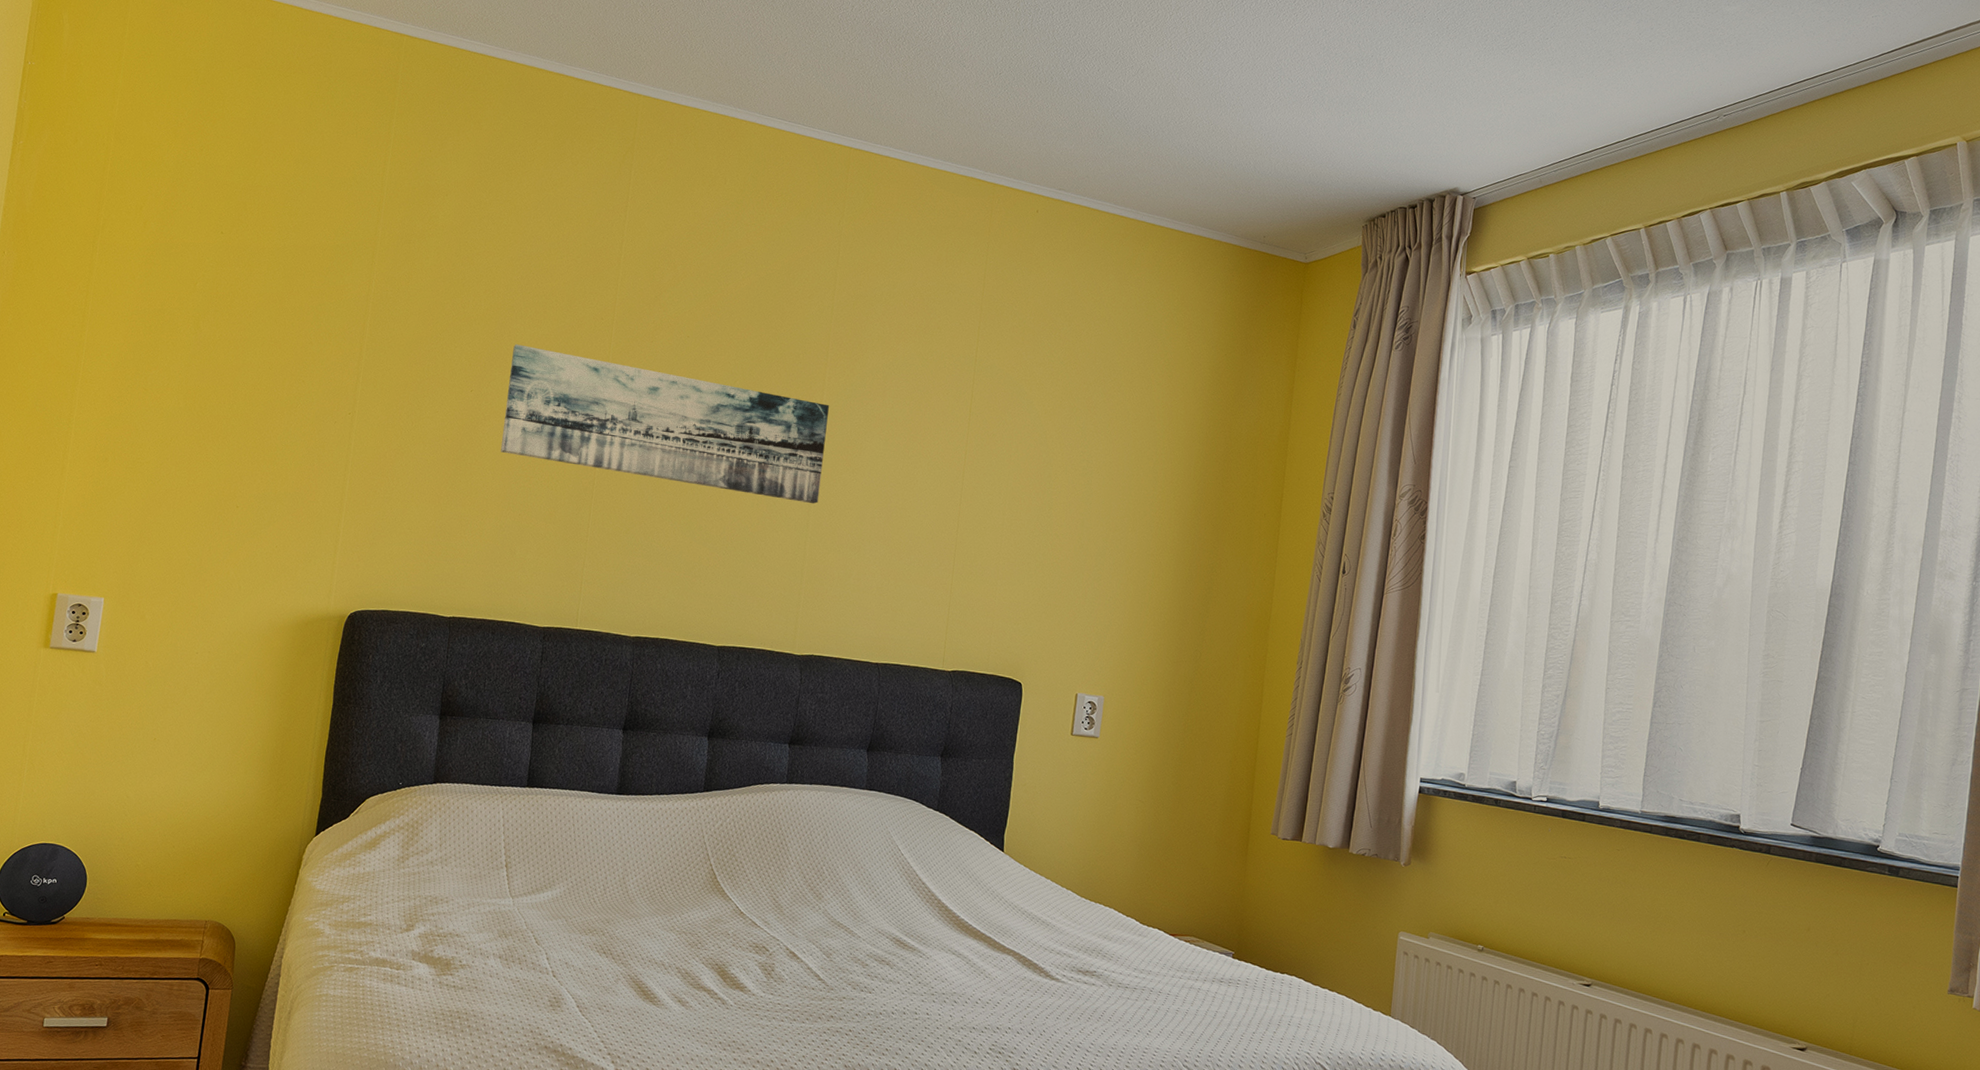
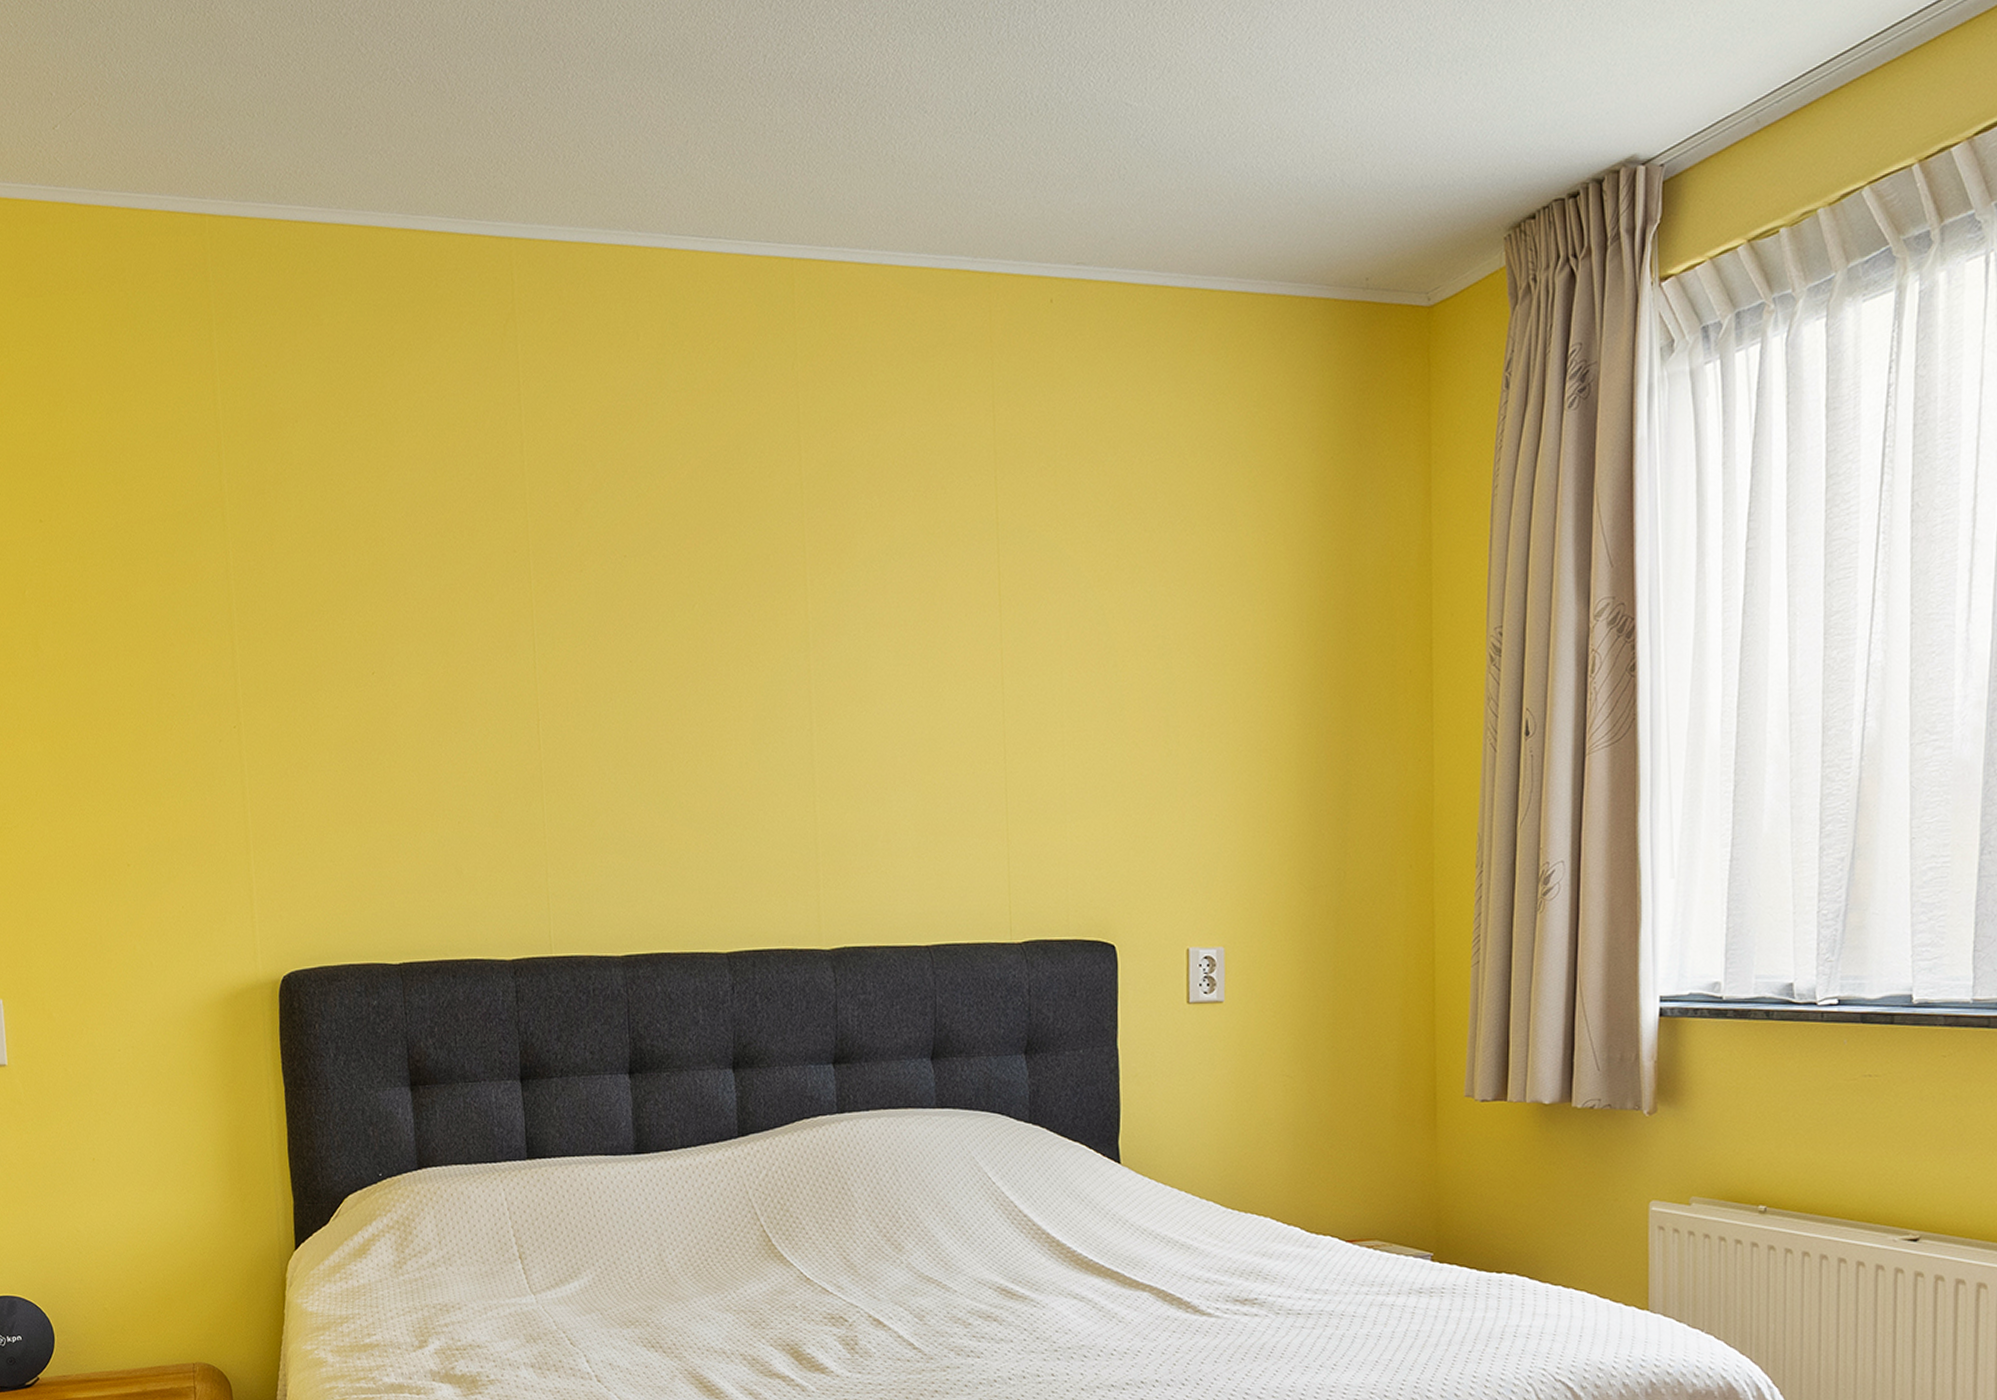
wall art: present [500,344,829,504] -> none [413,603,822,752]

